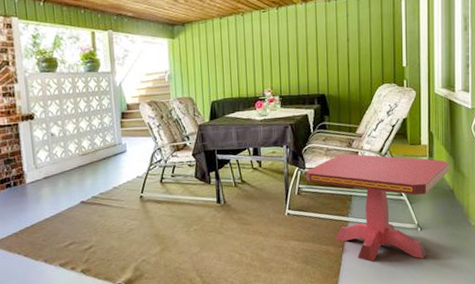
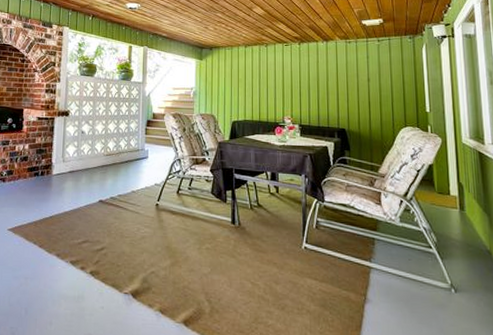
side table: present [305,153,449,262] -> none [324,192,484,327]

